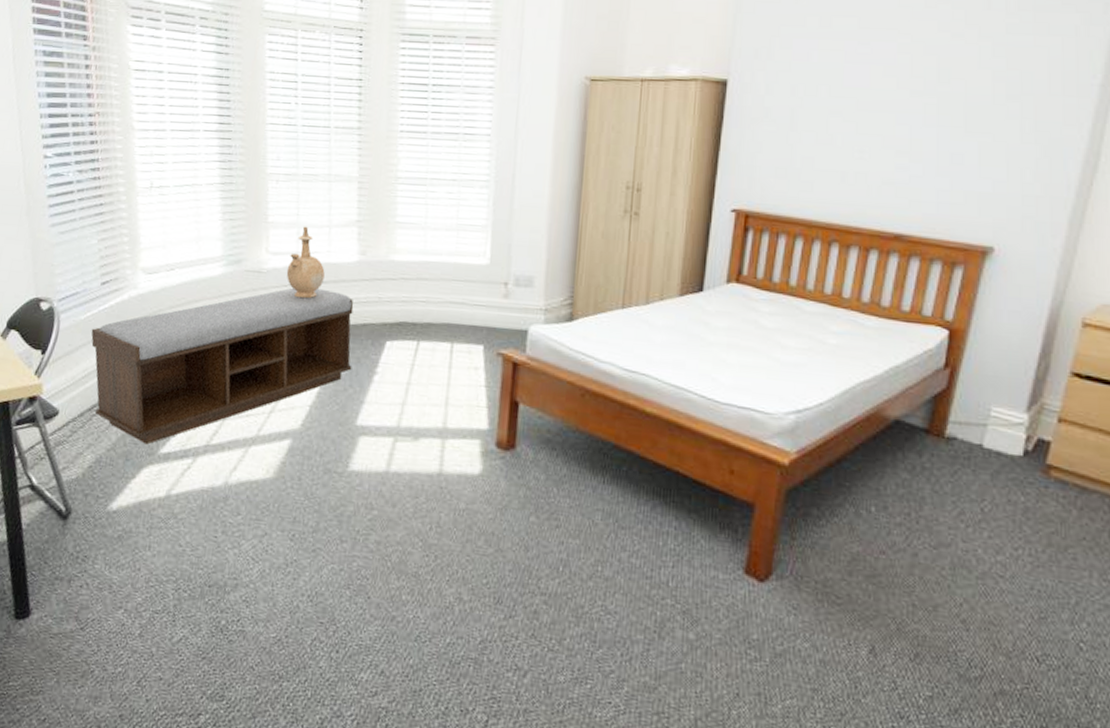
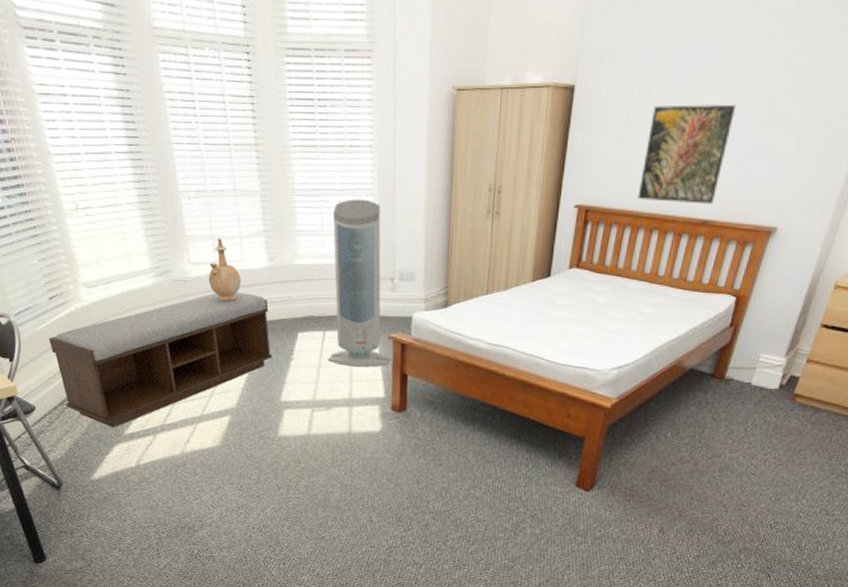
air purifier: none [420,190,499,390] -> present [328,199,391,367]
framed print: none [810,104,925,217] -> present [637,104,736,205]

